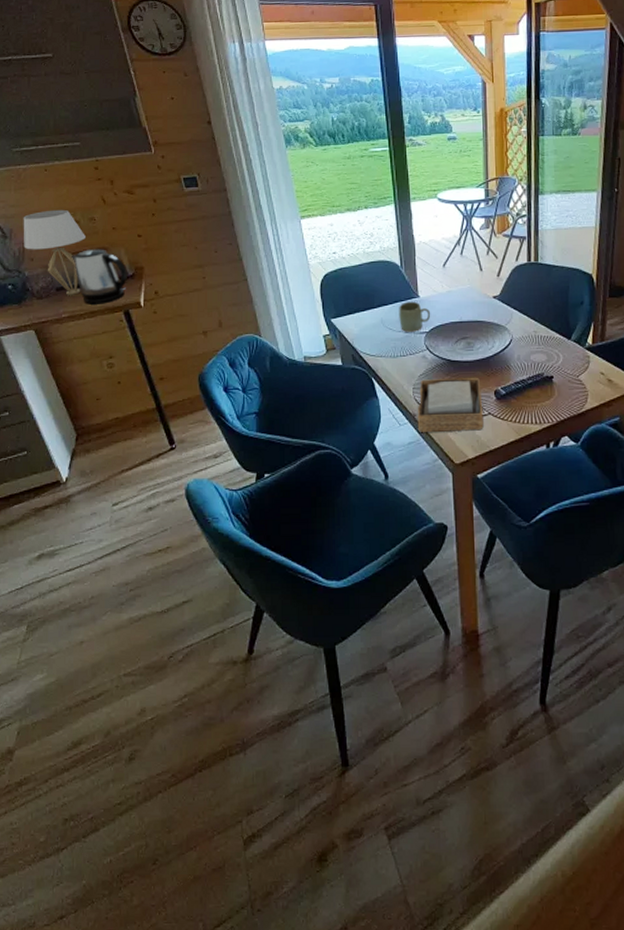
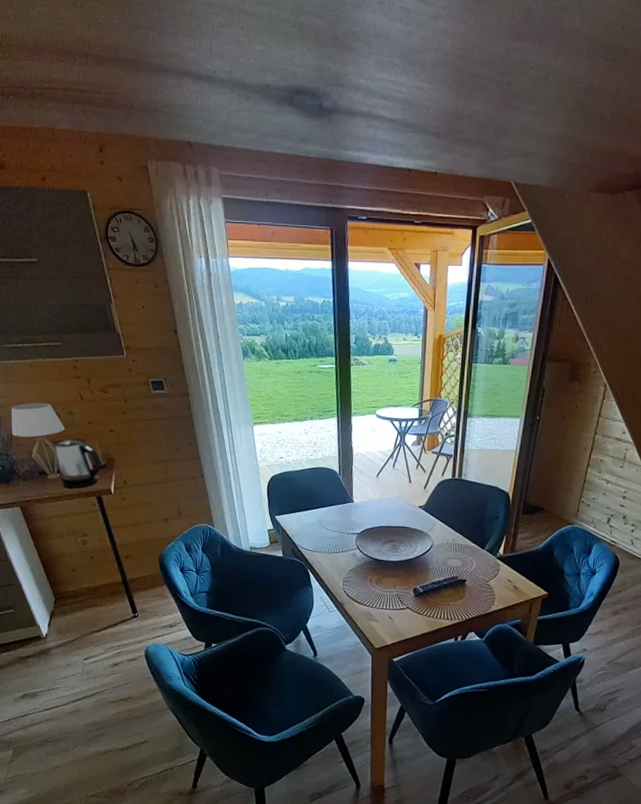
mug: present [399,301,431,332] -> none [335,505,363,532]
napkin holder: present [417,377,484,432] -> none [344,574,403,622]

